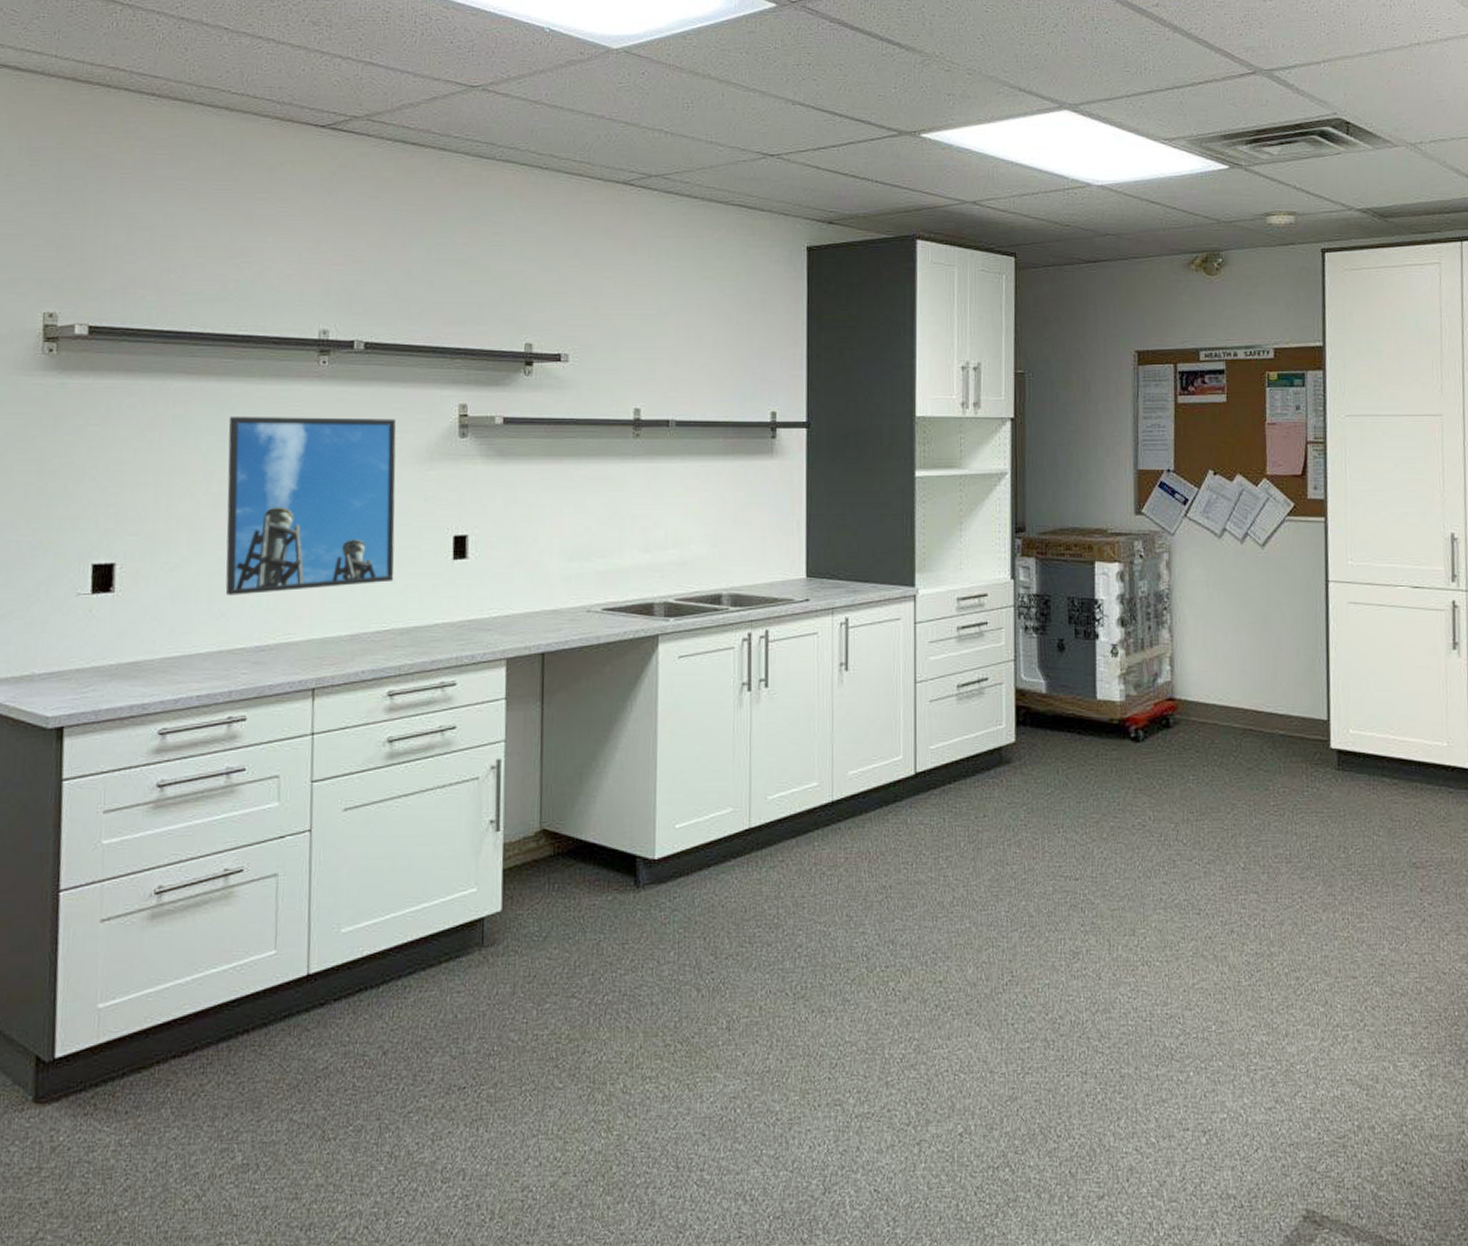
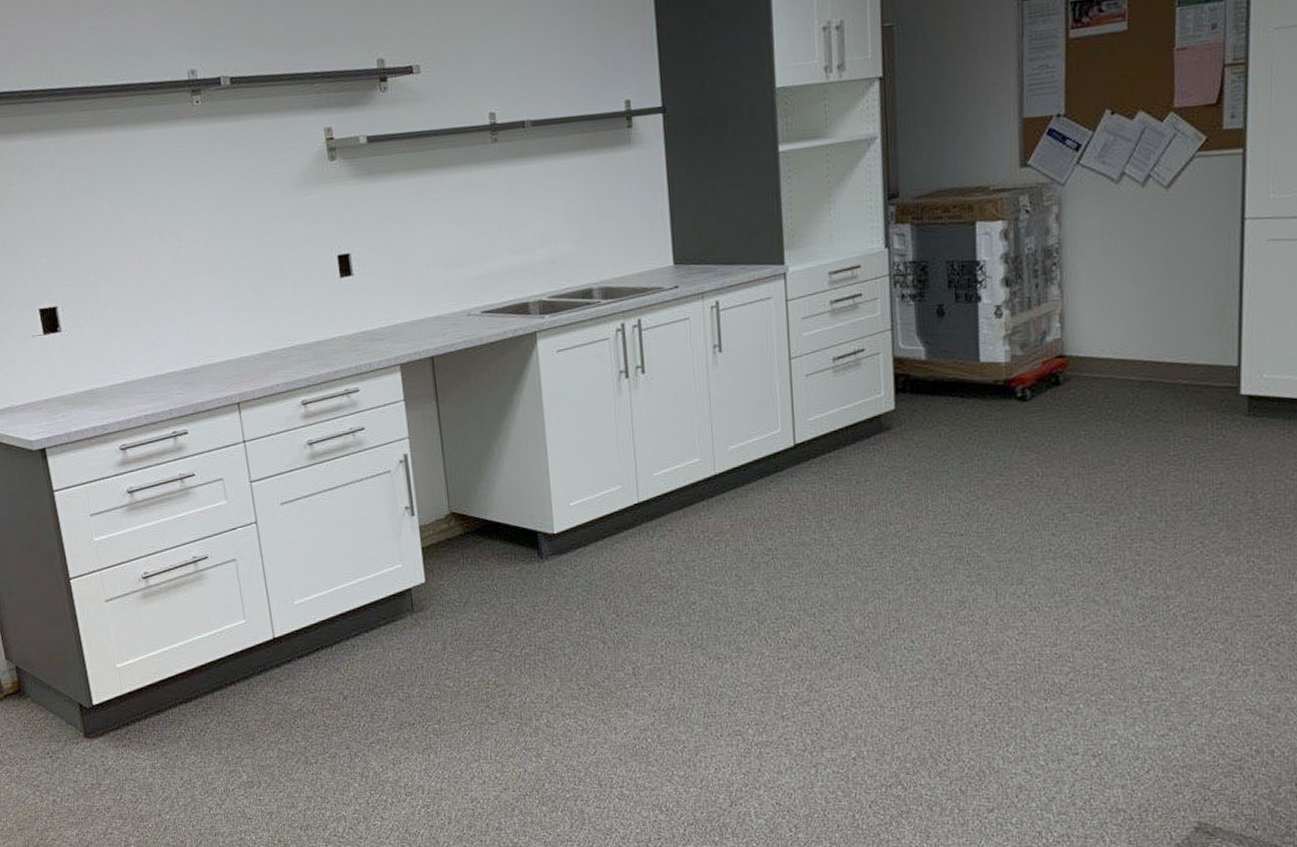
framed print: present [225,416,396,596] -> none [124,149,291,327]

